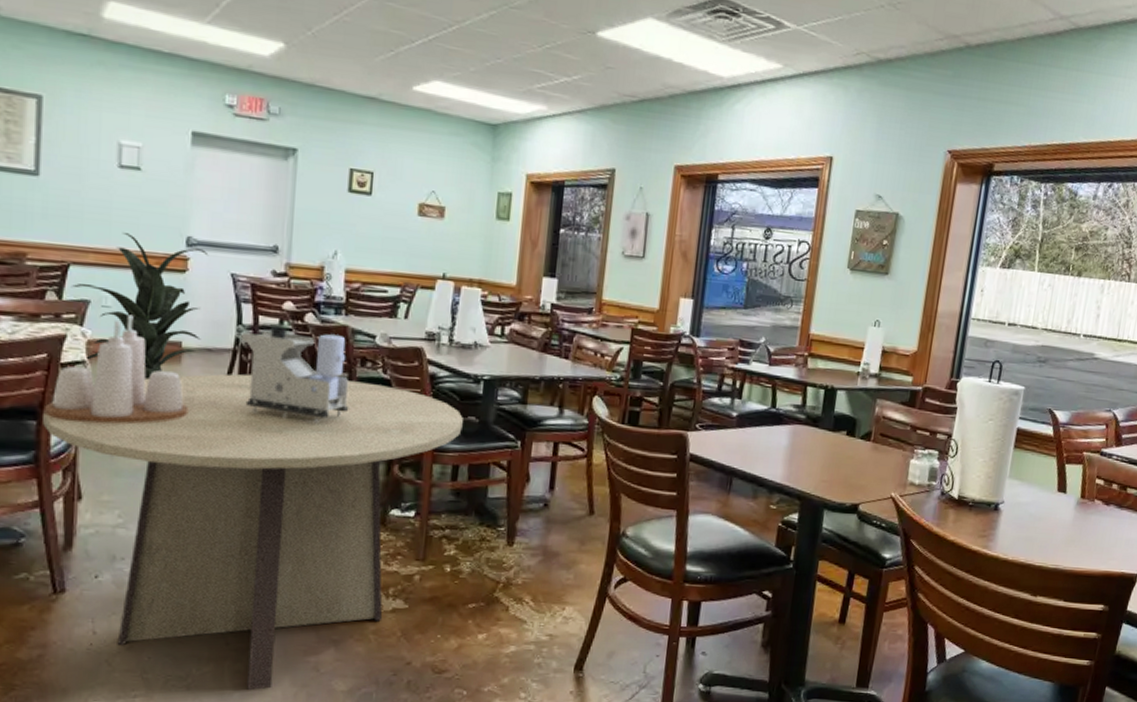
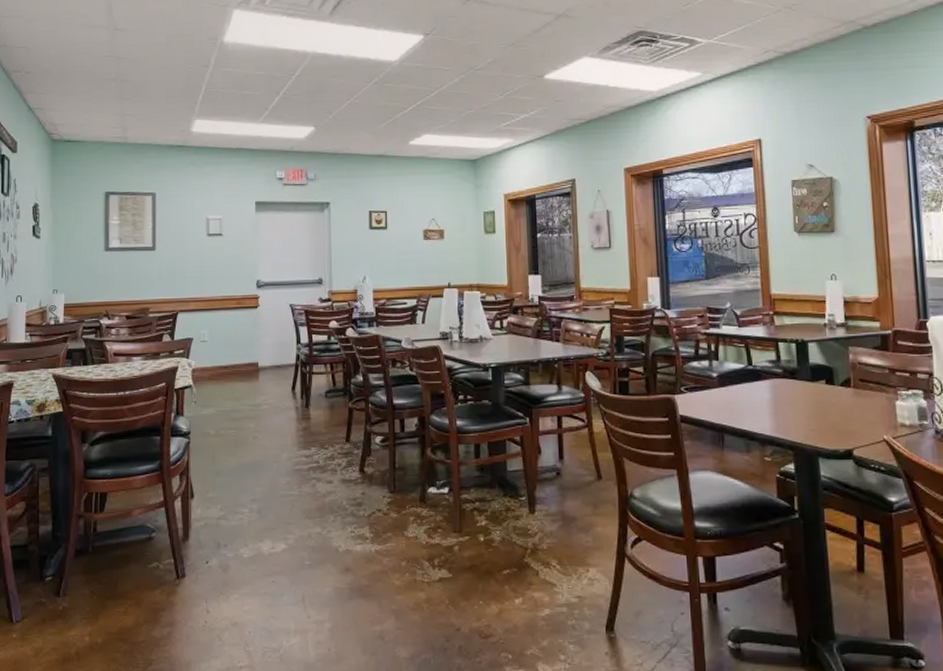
dining table: present [43,374,463,691] -> none [164,380,479,660]
condiment set: present [45,314,189,424] -> none [166,345,266,435]
indoor plant: present [70,233,209,380] -> none [179,284,273,395]
paper towel holder: present [241,327,349,424] -> none [301,342,387,419]

